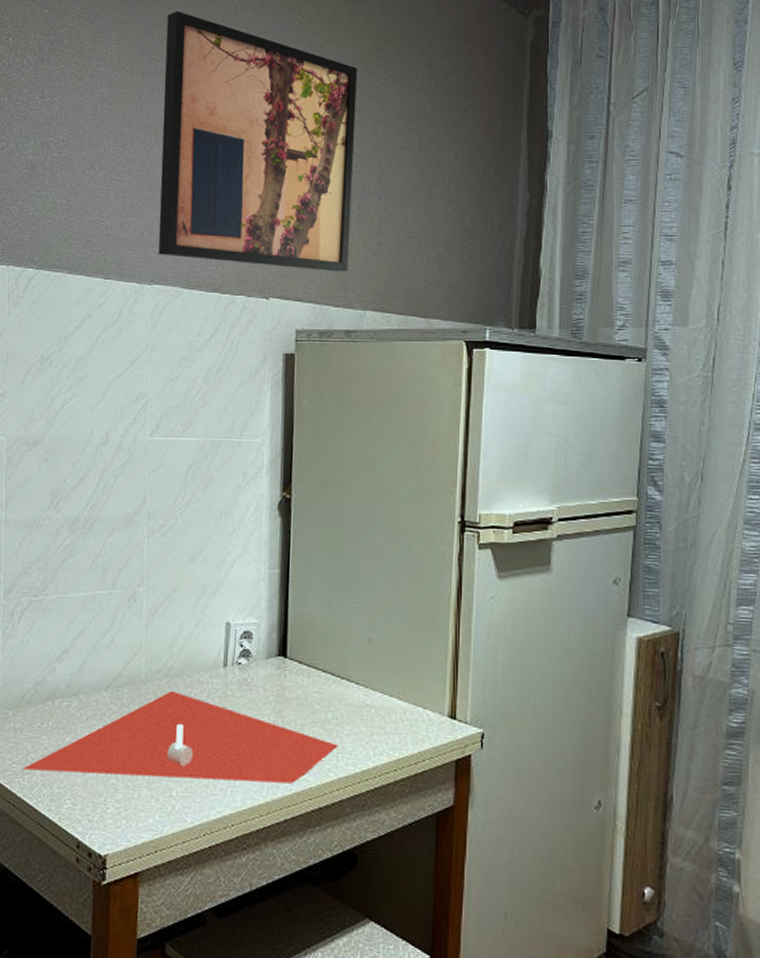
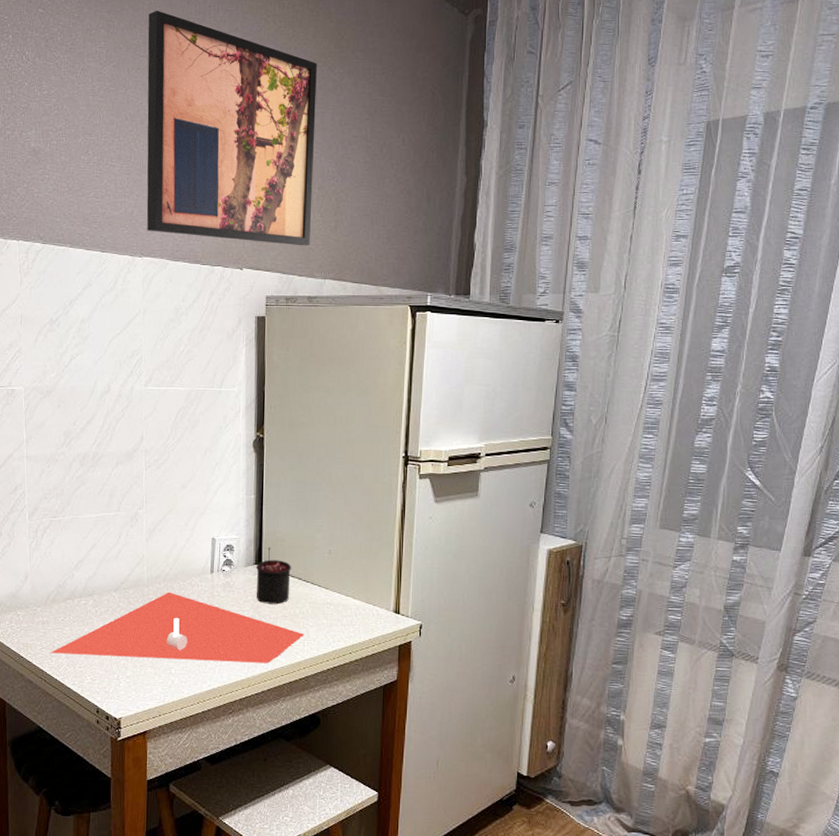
candle: none [278,634,324,707] -> present [255,547,292,605]

